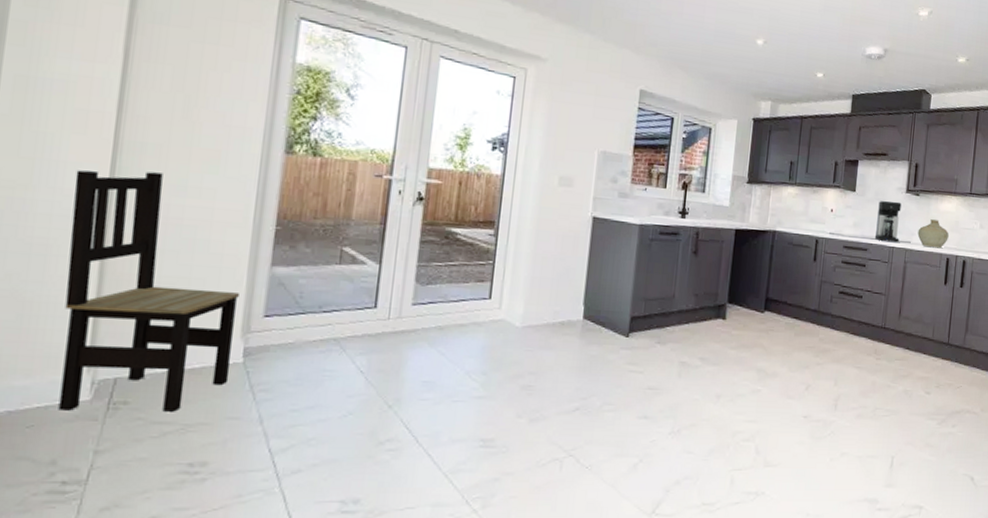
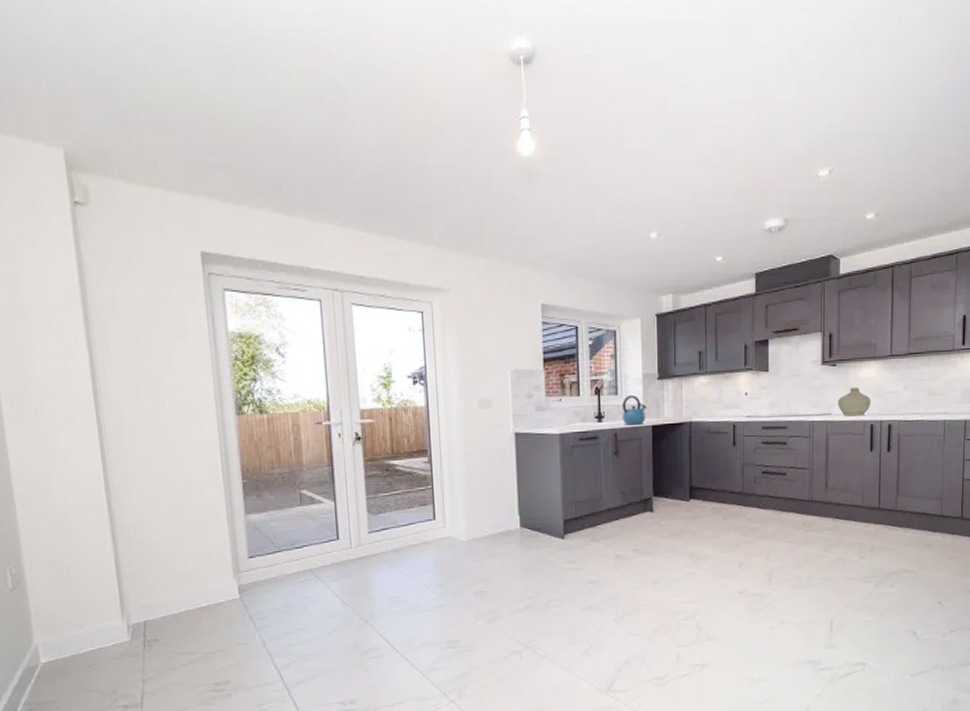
dining chair: present [58,170,239,412] -> none [75,447,232,651]
kettle: none [706,195,732,227] -> present [621,395,647,425]
coffee maker: present [874,201,902,243] -> none [793,375,819,417]

